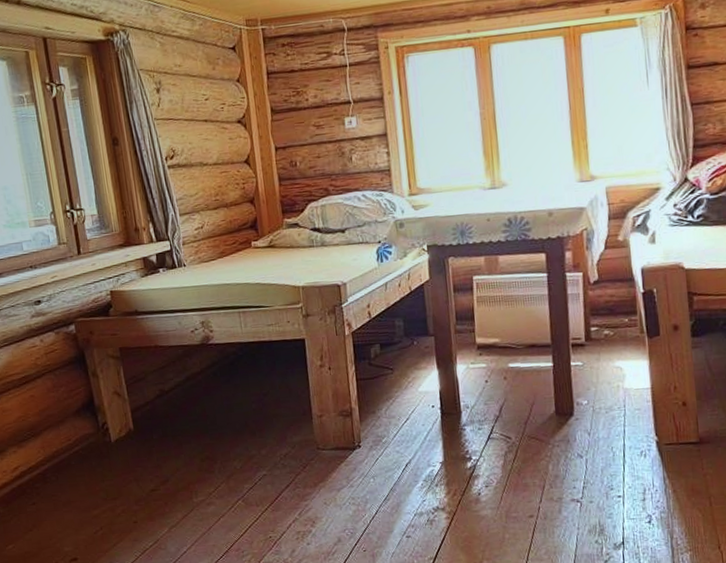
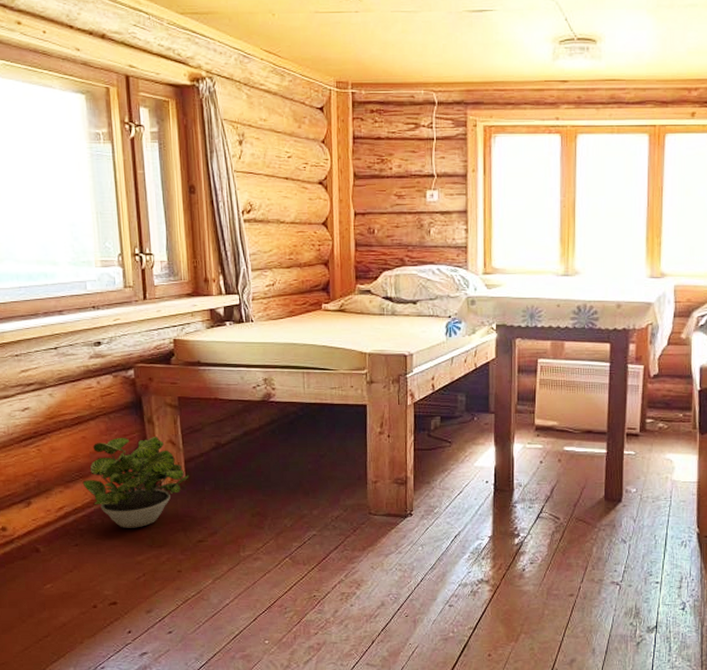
potted plant: none [34,389,137,483] -> present [82,437,189,528]

